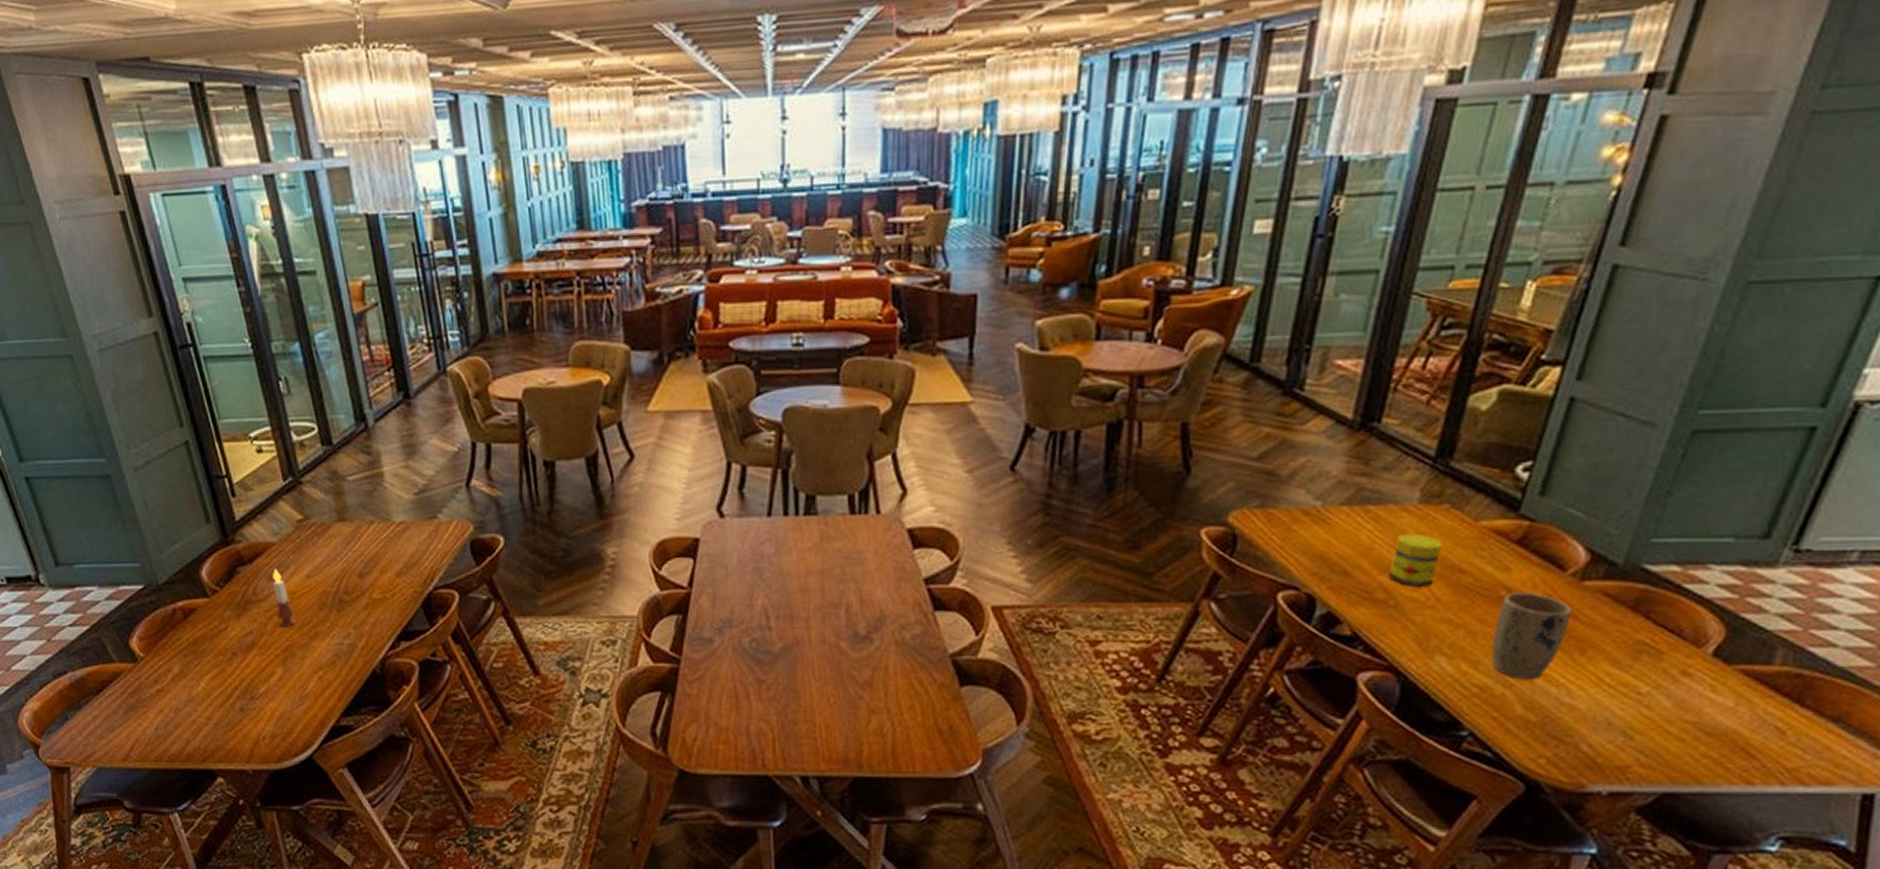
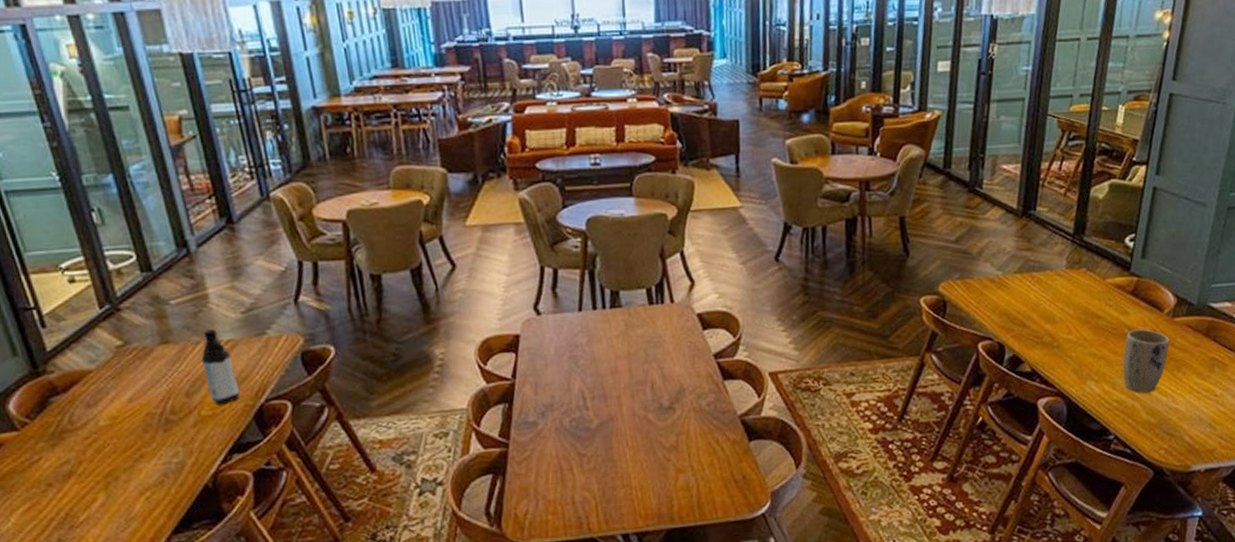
candle: present [272,568,297,627] -> none [90,395,119,453]
water bottle: none [374,509,410,589] -> present [201,329,241,405]
jar: present [1389,533,1442,586] -> none [1051,291,1084,331]

